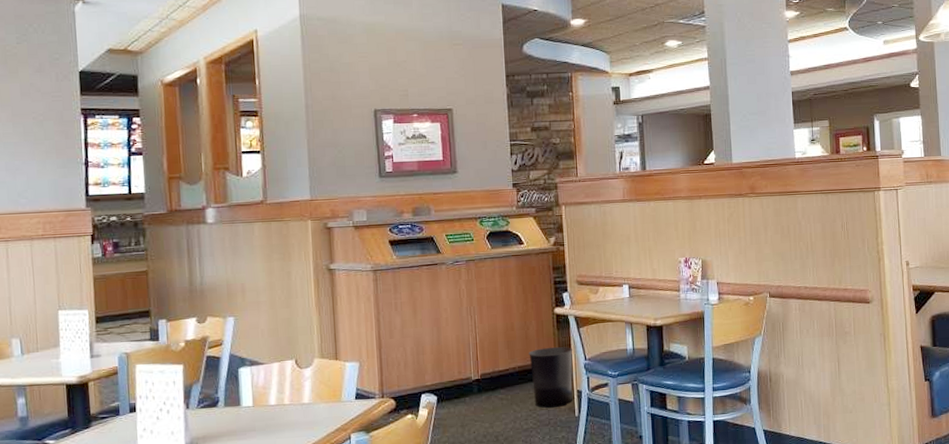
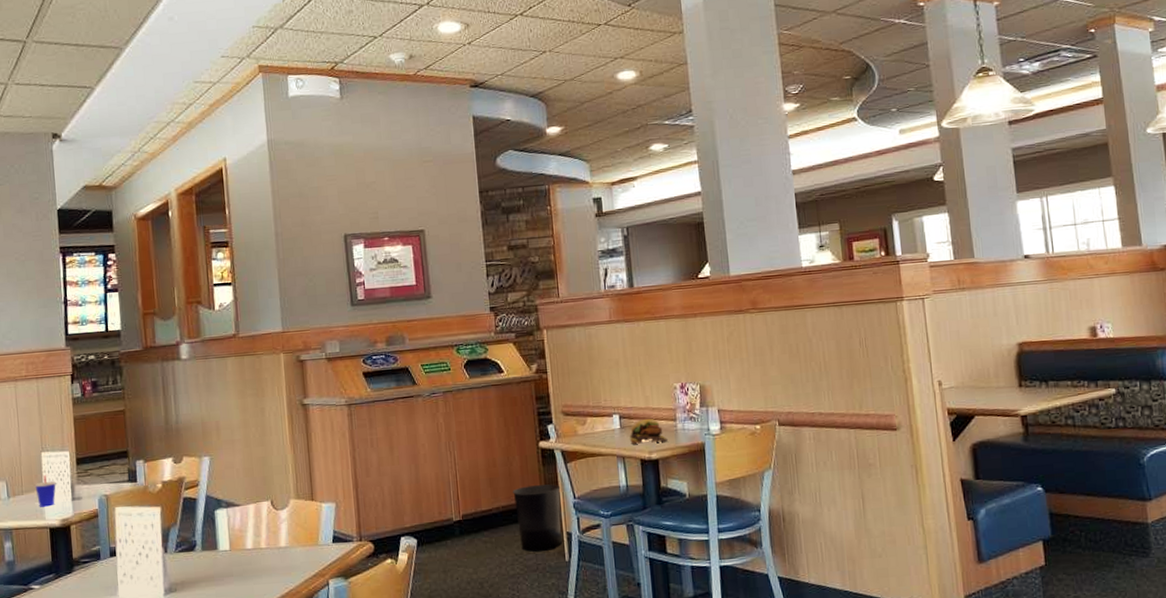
beverage cup: none [51,333,74,364] -> present [35,475,56,507]
burger: none [637,288,671,312] -> present [630,418,668,444]

